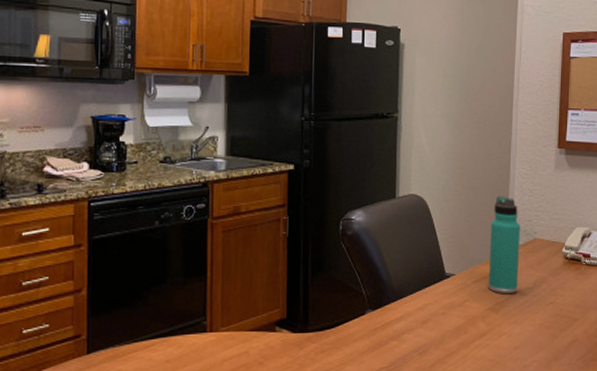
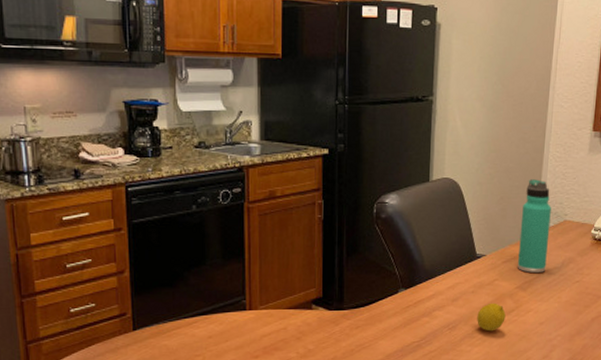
fruit: none [448,325,478,357] -> present [477,303,506,332]

